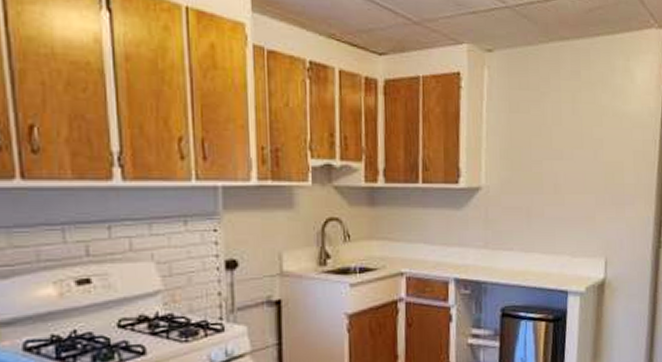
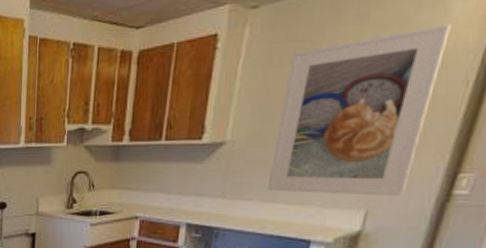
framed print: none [524,89,637,244] -> present [266,24,451,197]

